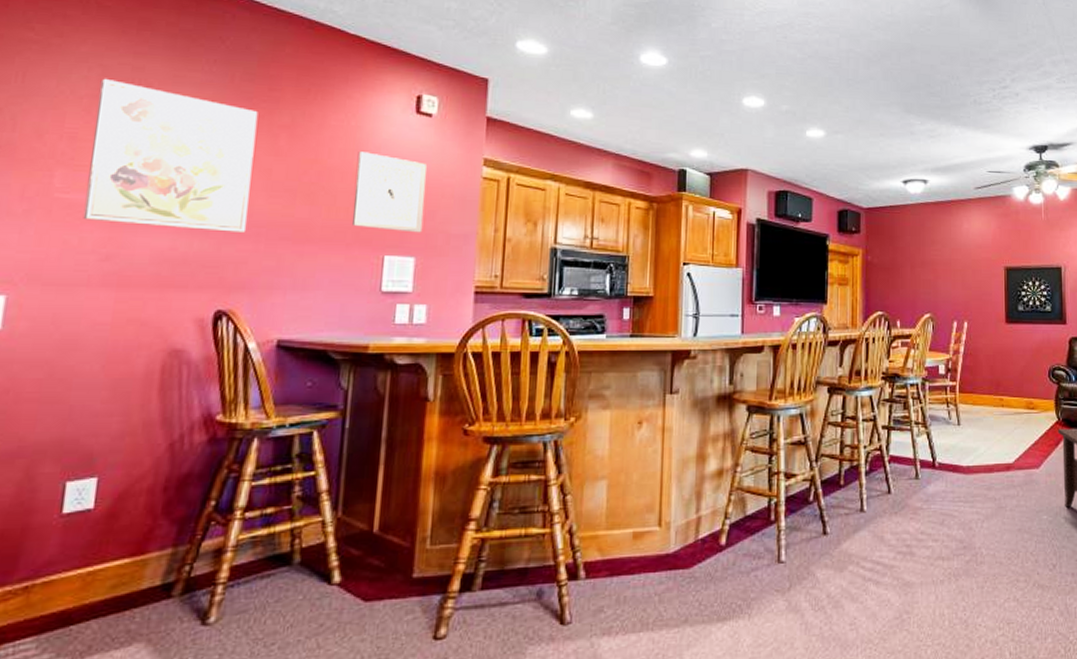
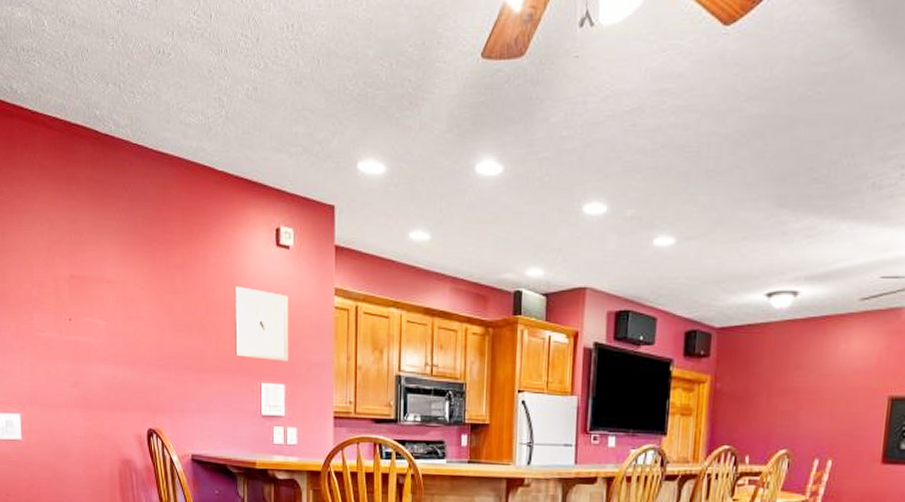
wall art: present [83,78,258,233] -> none [50,231,161,363]

